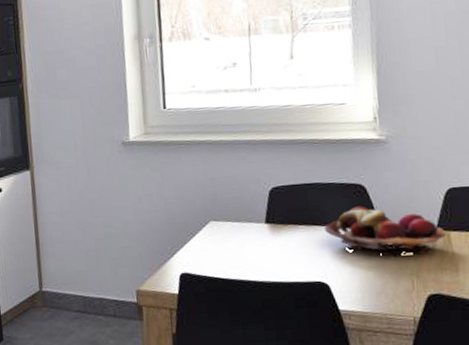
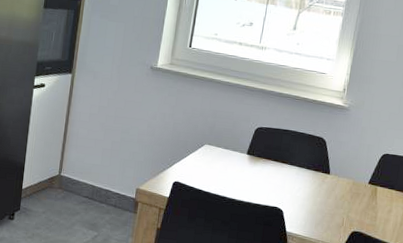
fruit basket: present [324,206,446,256] -> none [289,154,375,200]

